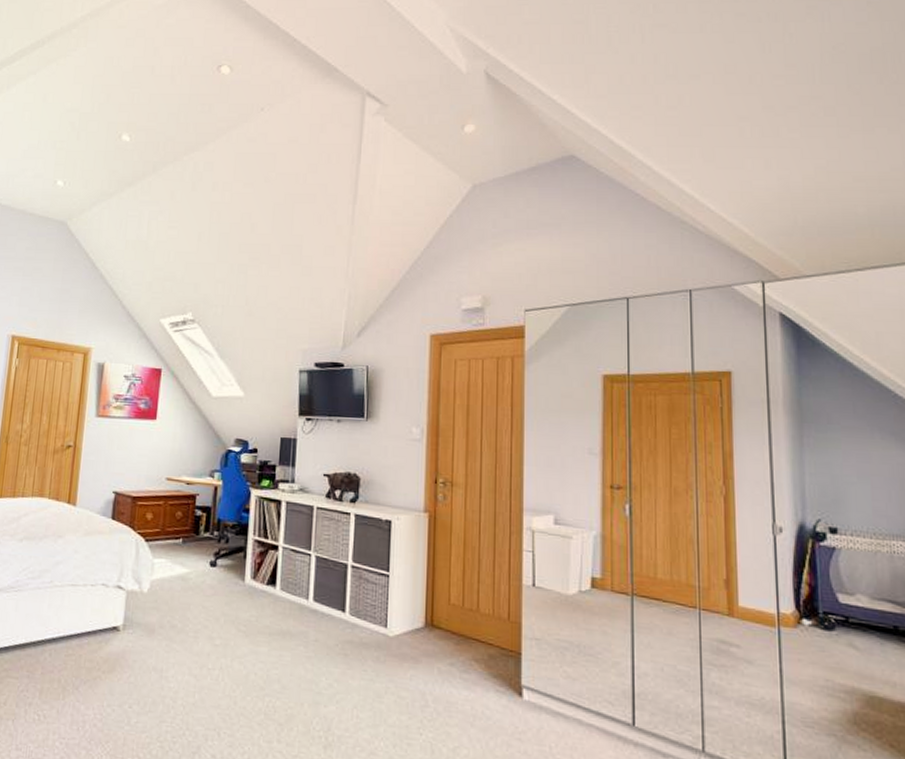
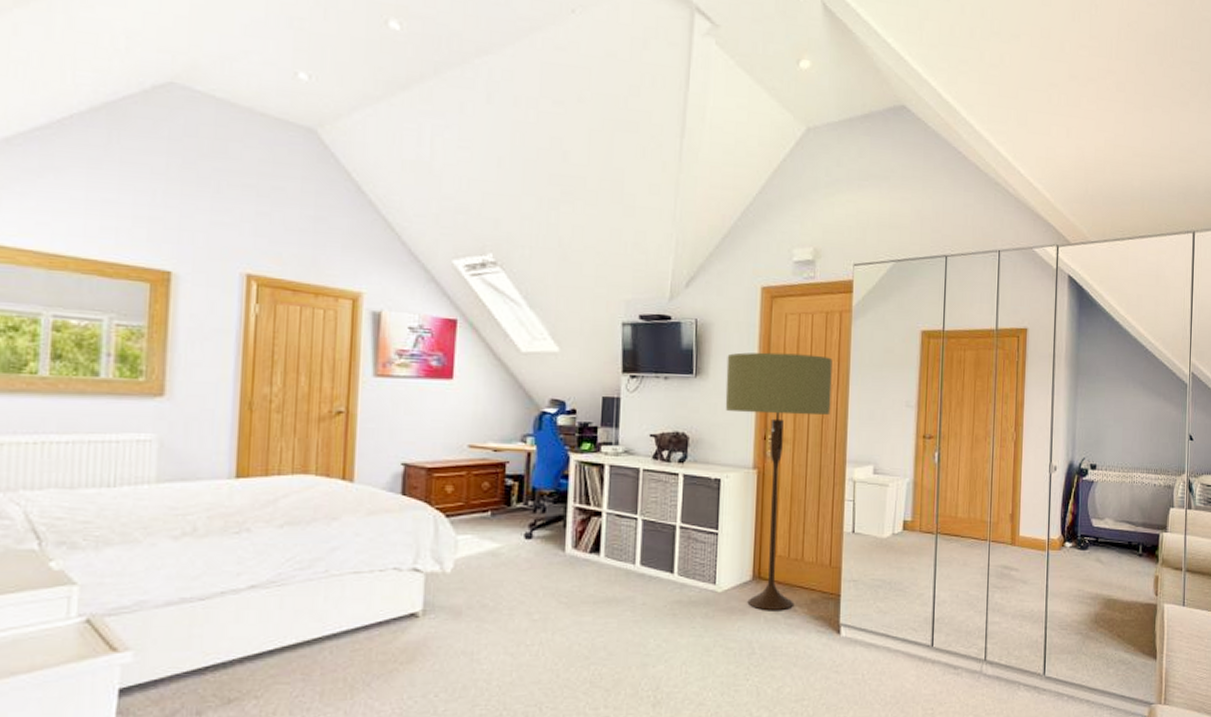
floor lamp: none [395,397,505,663] -> present [725,352,833,610]

